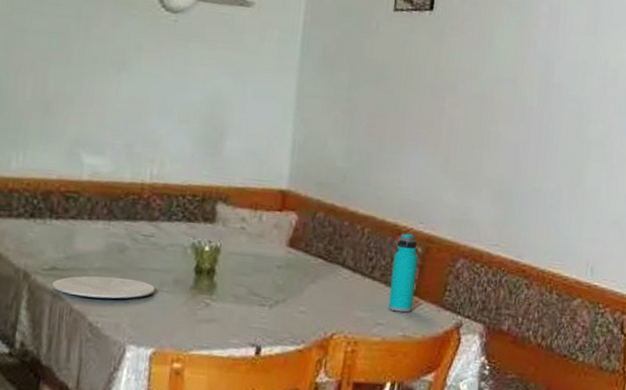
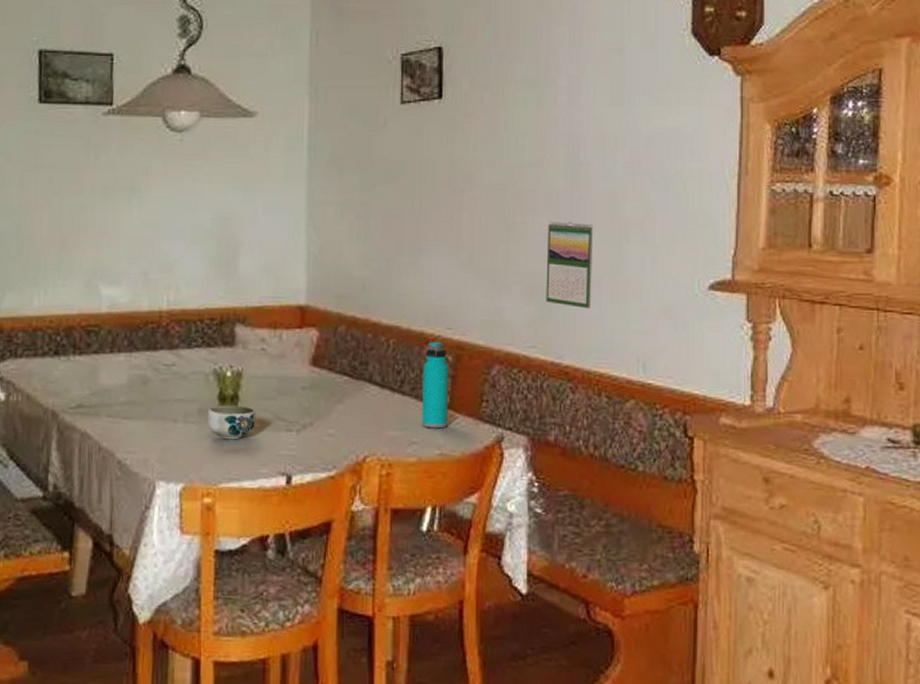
plate: present [51,276,156,299] -> none [79,410,181,434]
bowl: none [182,277,231,311] -> present [207,405,256,440]
calendar: none [511,134,560,216] -> present [546,222,594,309]

